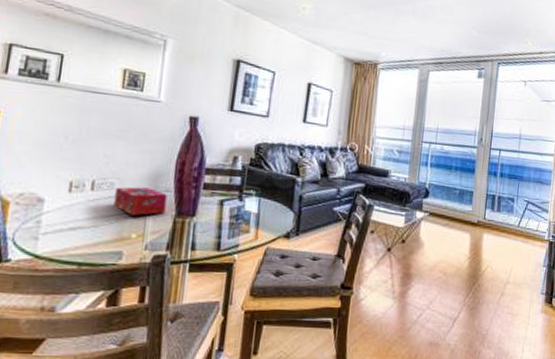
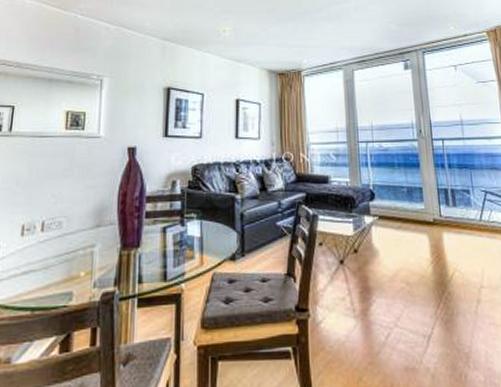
tissue box: present [114,186,168,216] -> none [63,223,112,252]

